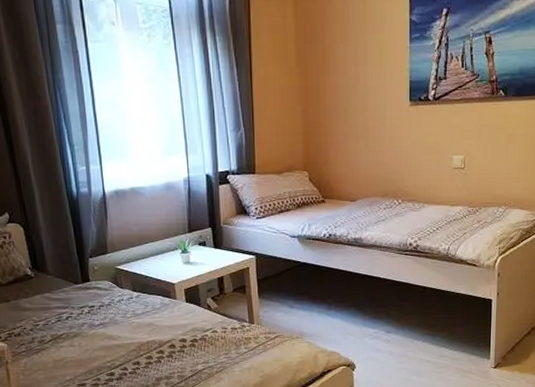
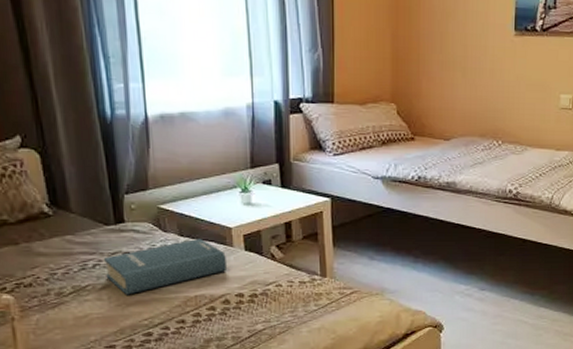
hardback book: none [74,293,173,342] -> present [103,239,228,295]

